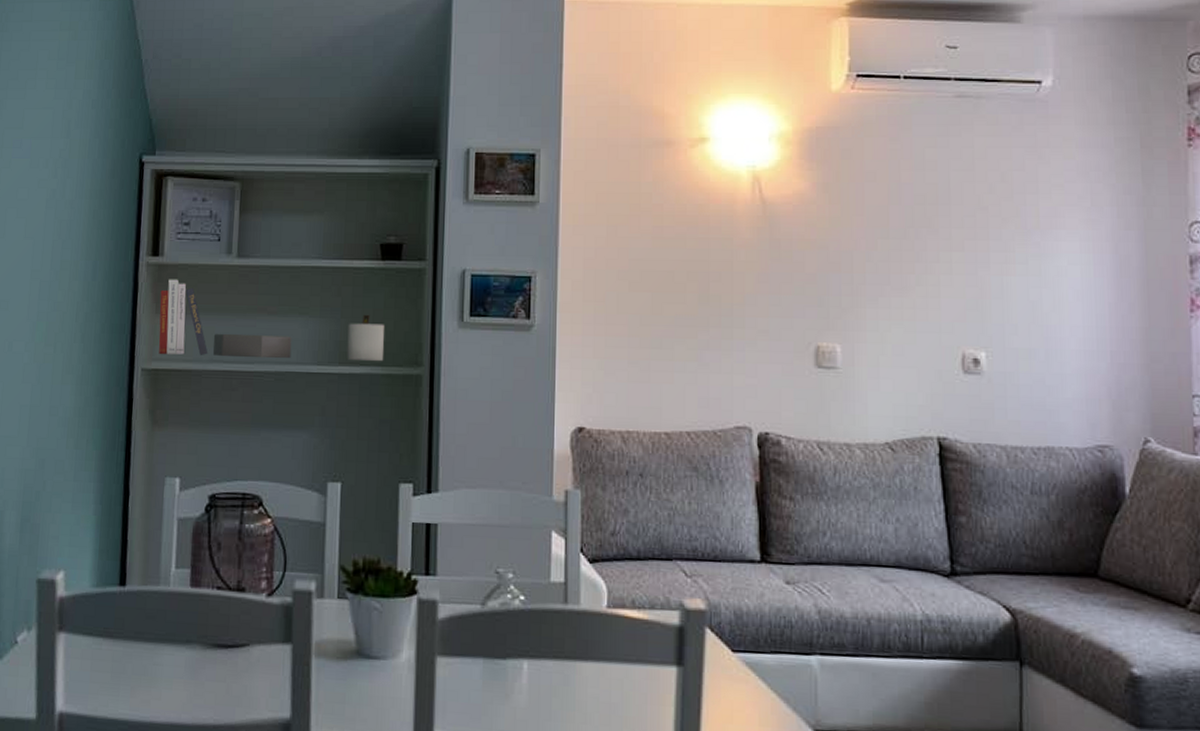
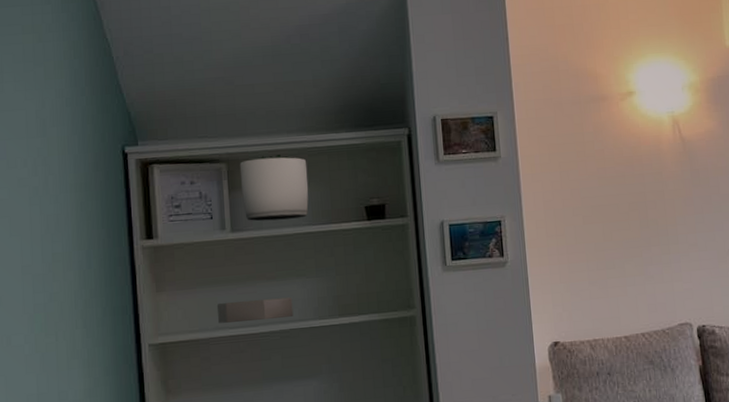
books: present [158,279,208,355] -> none [159,258,214,330]
planter: none [253,177,324,250] -> present [239,154,309,221]
candle: present [347,315,385,362] -> none [343,270,380,311]

